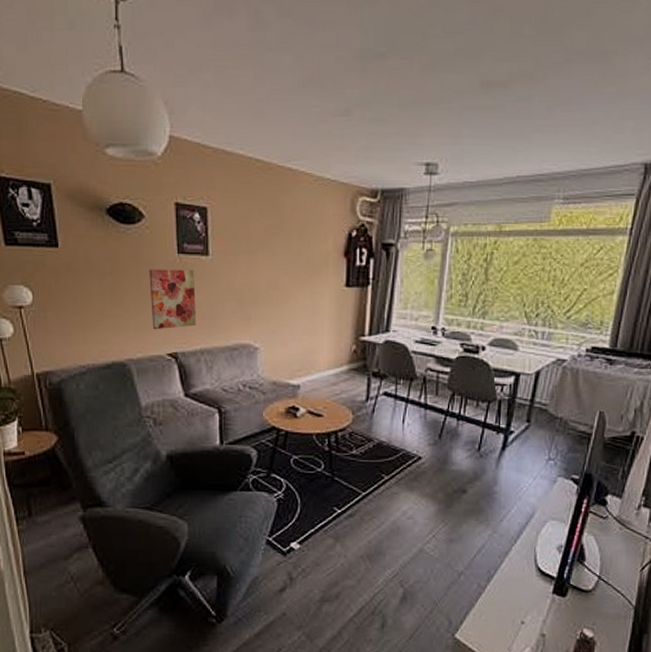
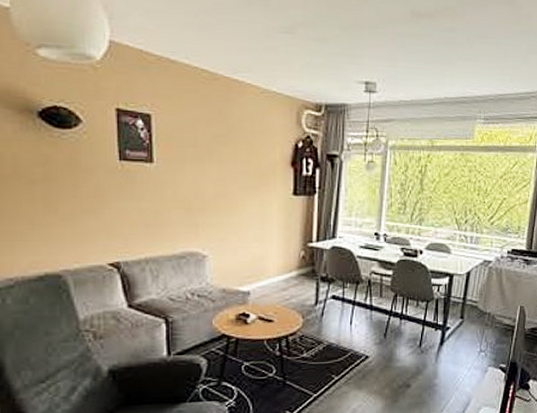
wall art: present [149,269,196,330] -> none [88,175,140,239]

